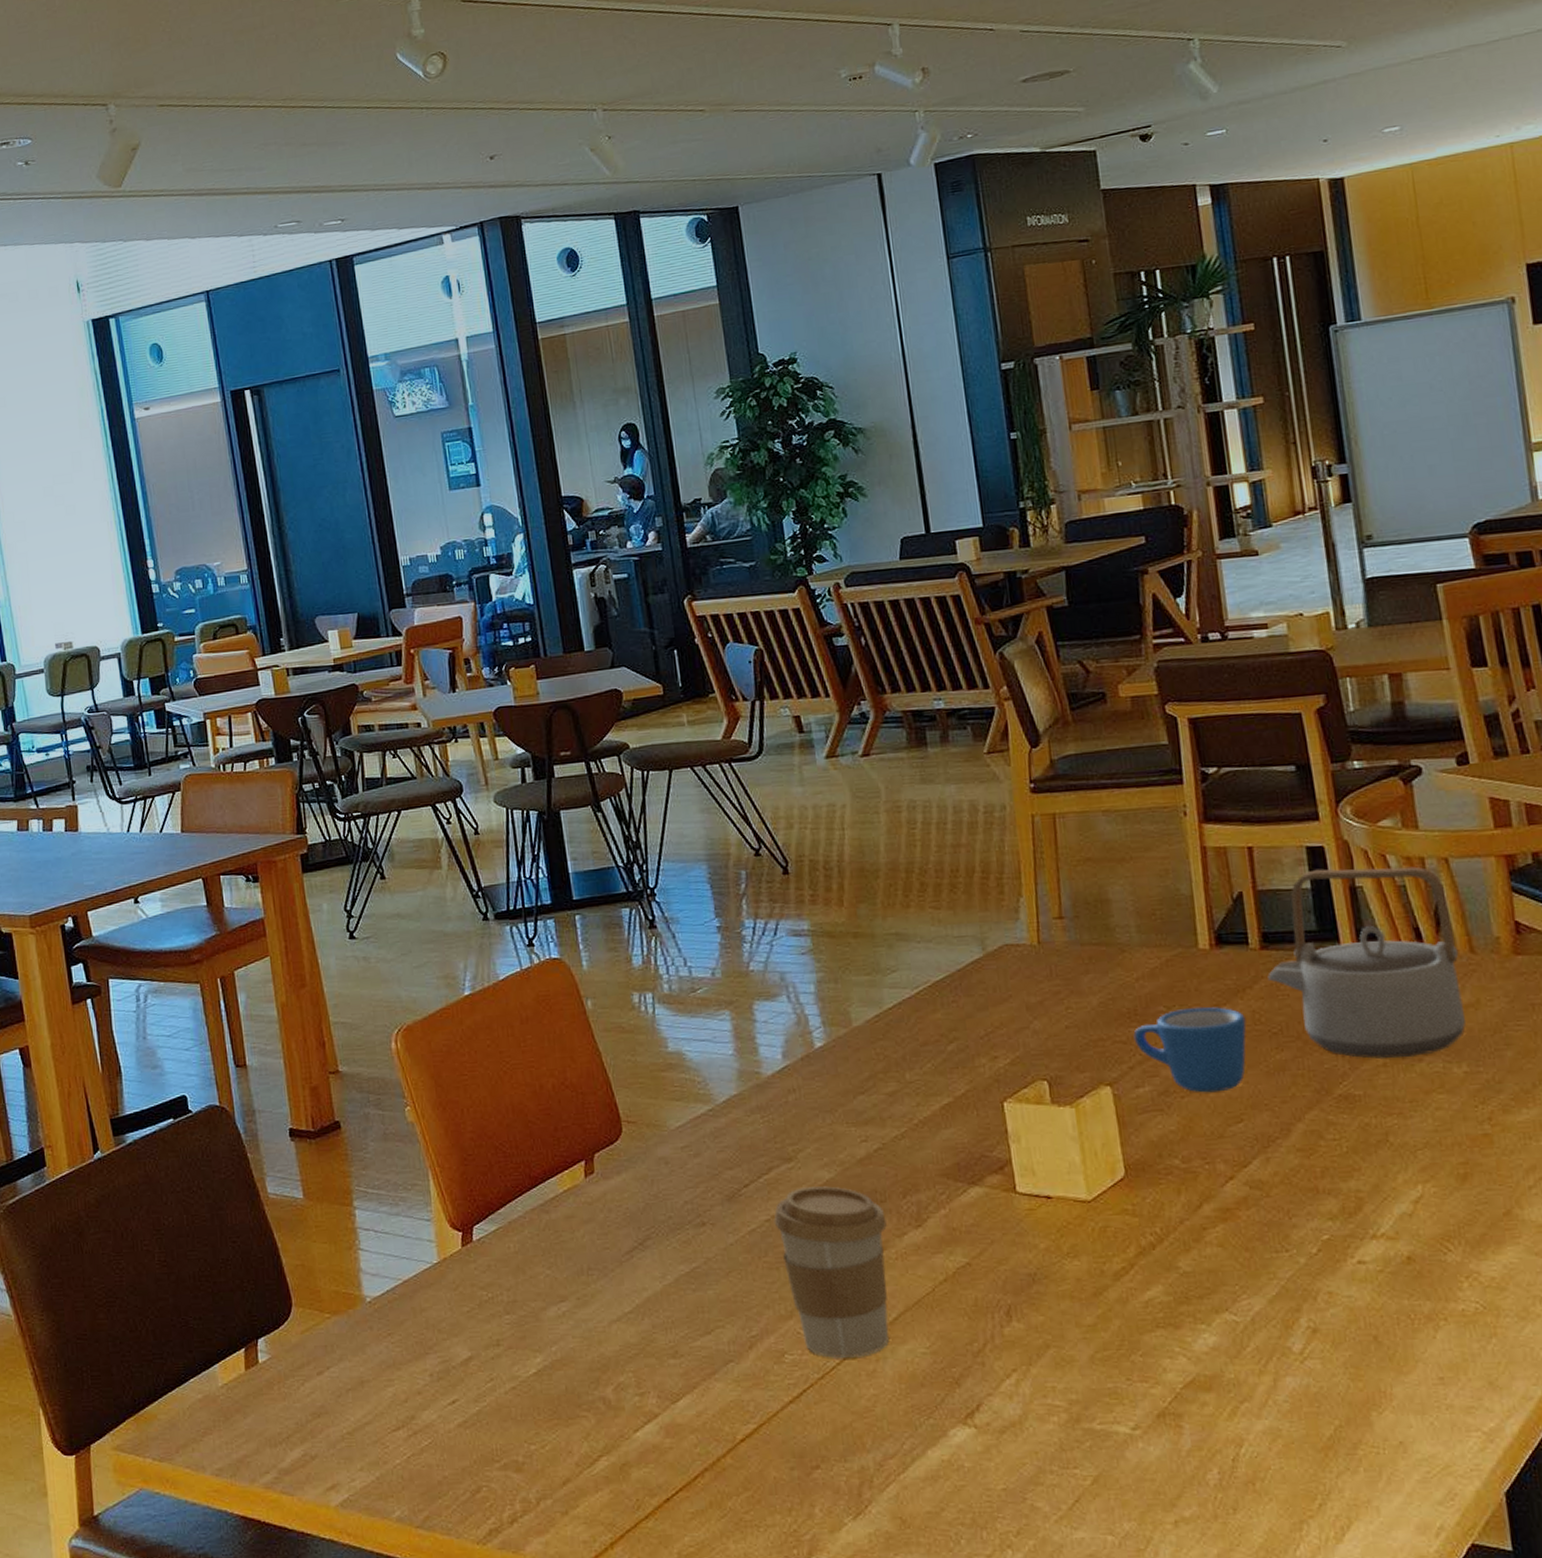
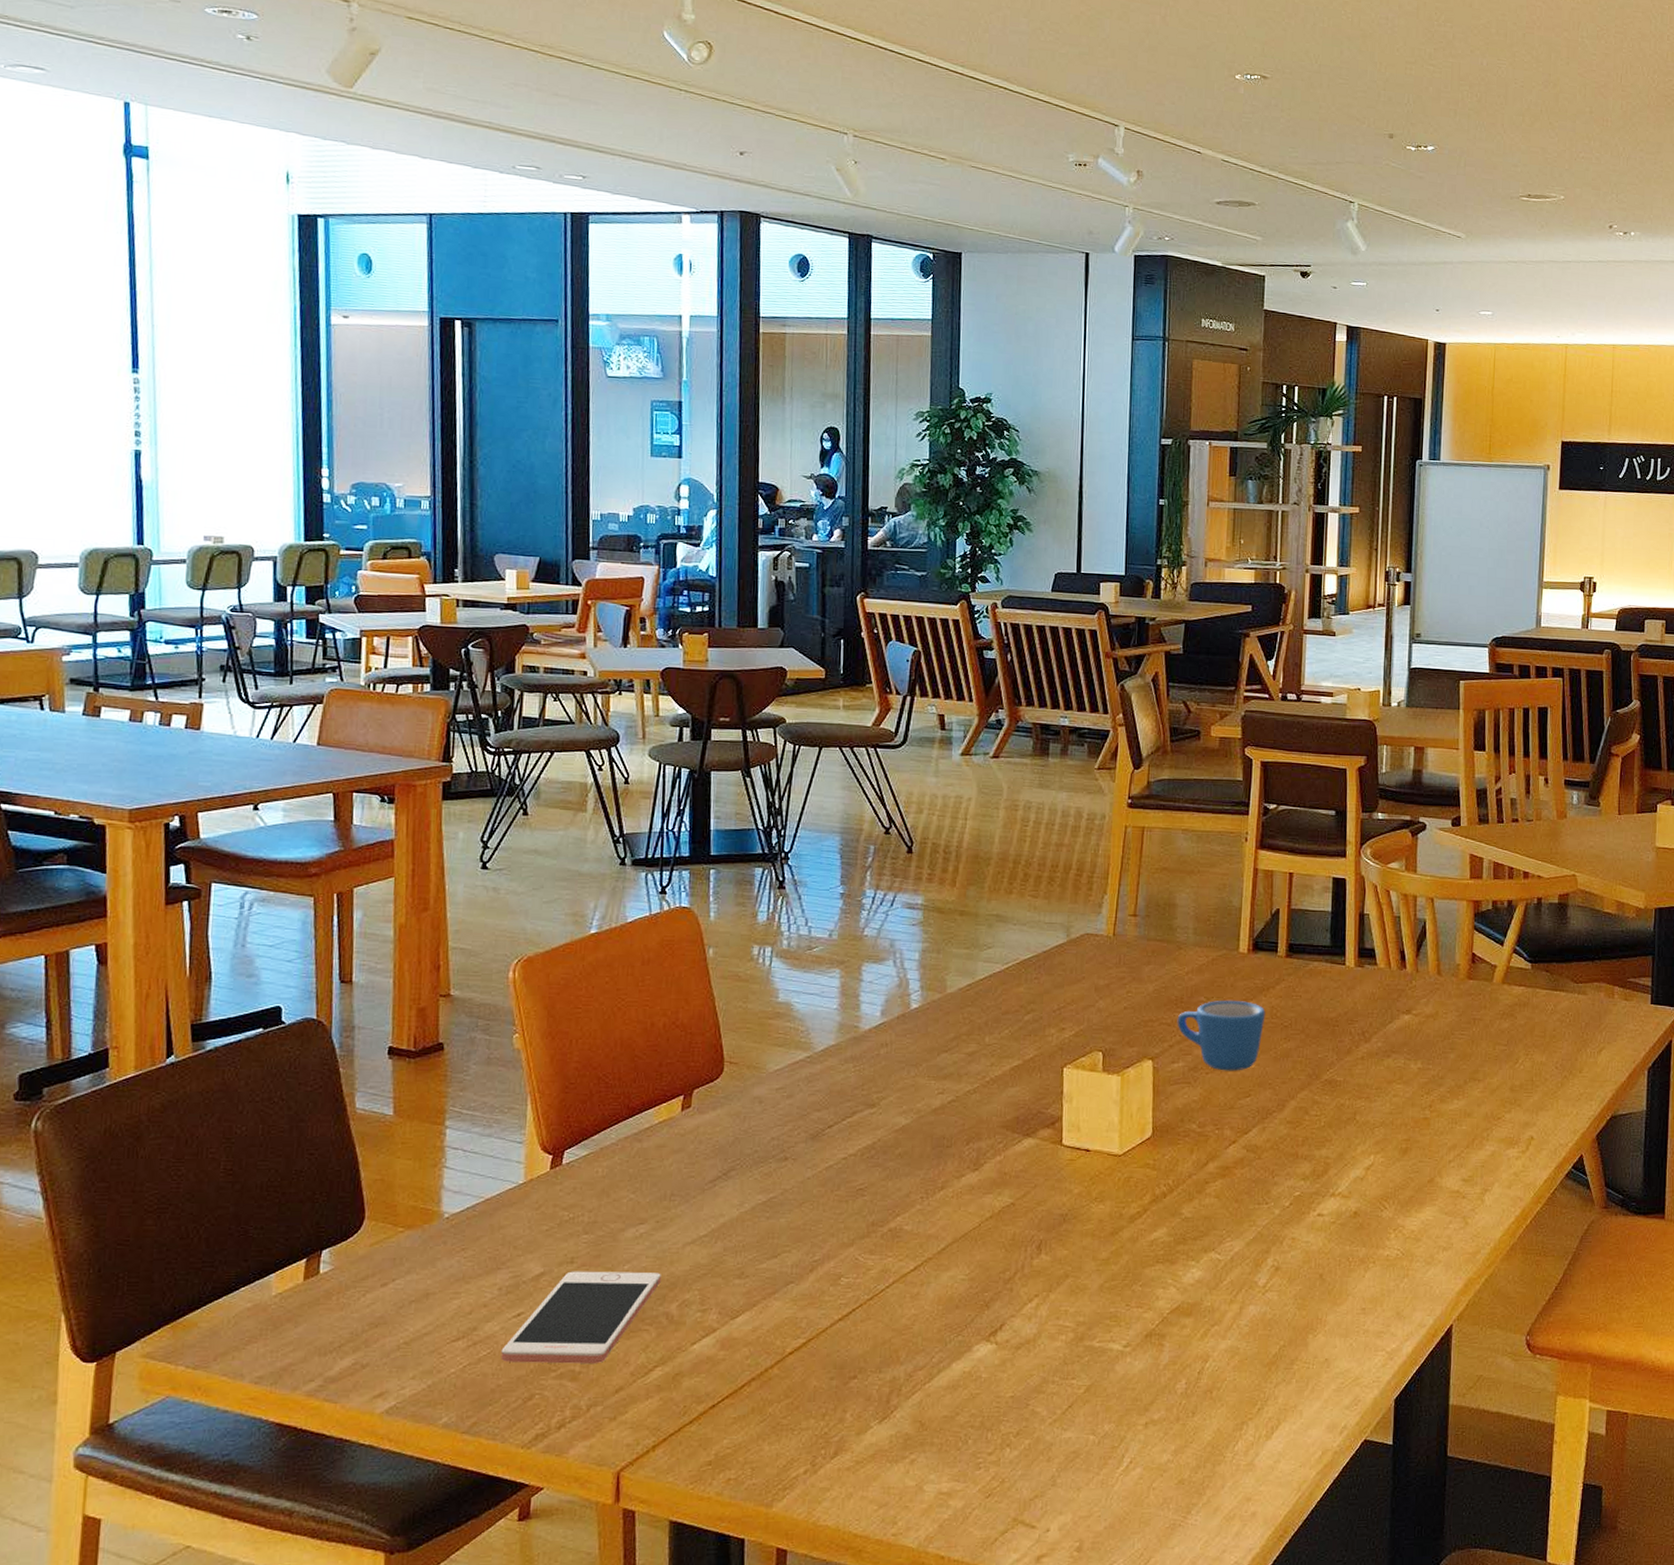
cell phone: none [442,1353,592,1454] -> present [501,1271,661,1364]
coffee cup: present [774,1186,889,1359] -> none [850,1131,949,1283]
teapot: present [1268,866,1467,1059] -> none [1287,896,1430,1053]

